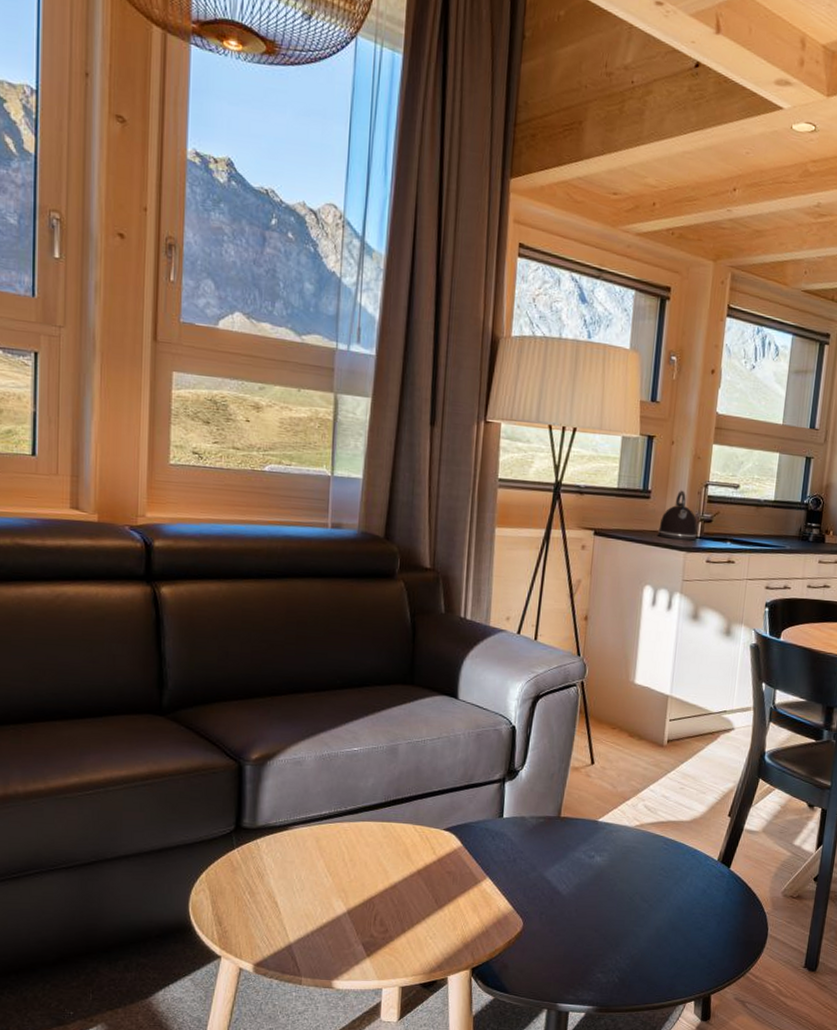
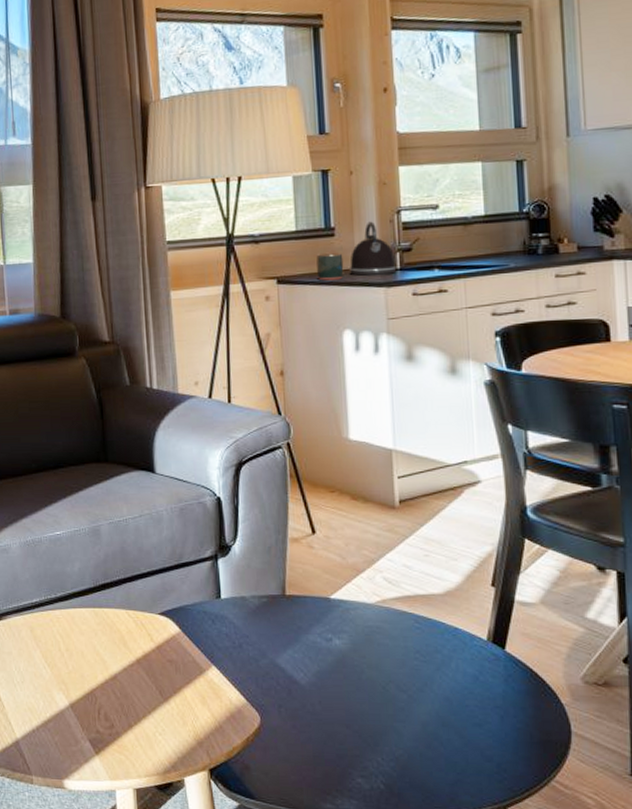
mug: none [630,512,655,539] -> present [316,252,344,281]

